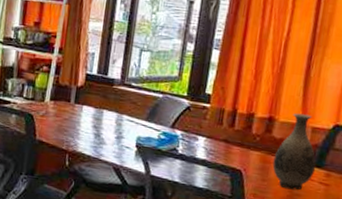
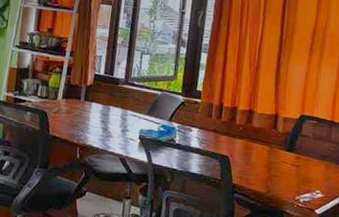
vase: present [272,113,316,191] -> none [253,106,288,172]

